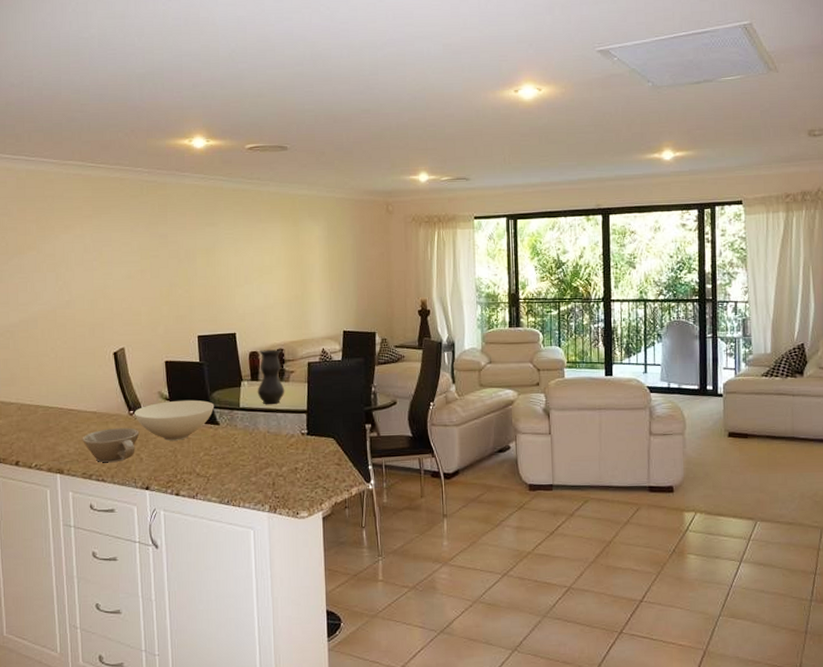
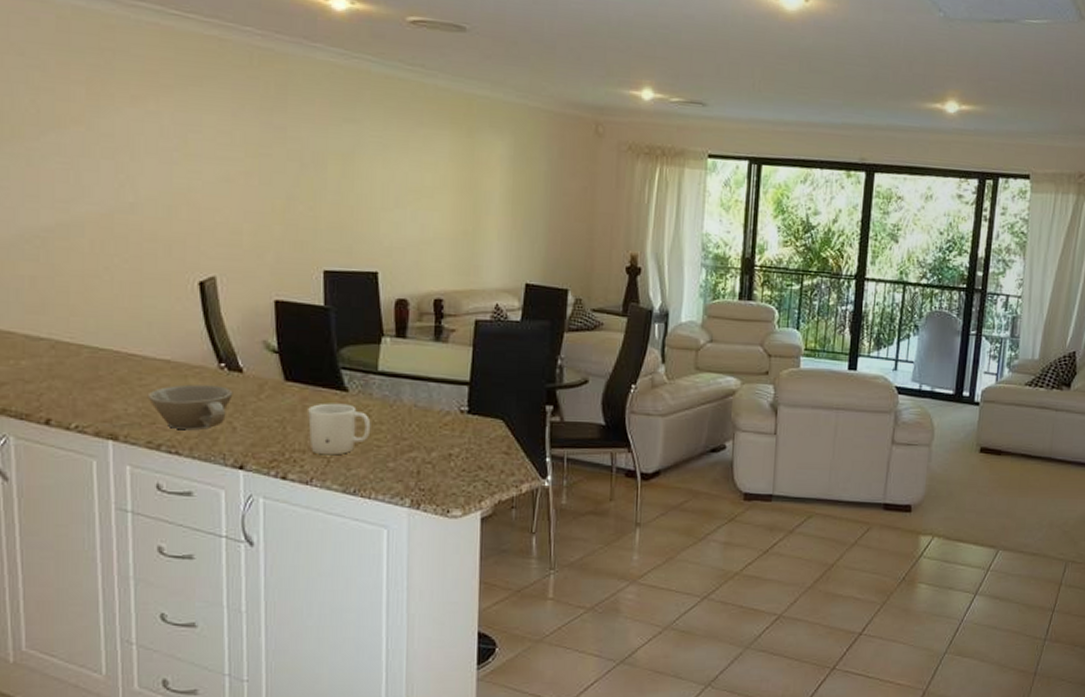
bowl: present [134,399,215,441] -> none [227,354,343,408]
mug: none [192,434,237,475] -> present [308,403,371,456]
vase: present [257,349,285,404] -> none [403,298,442,370]

